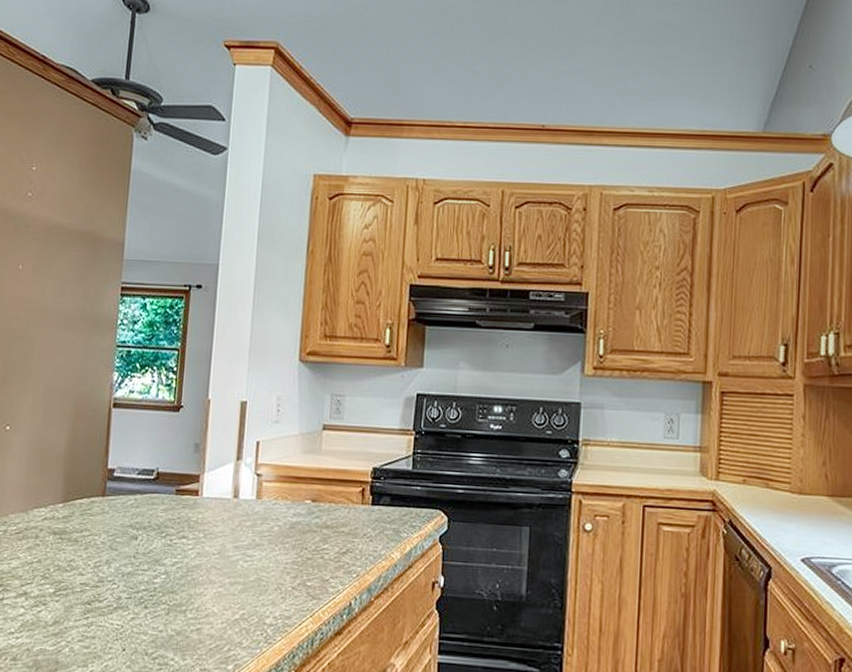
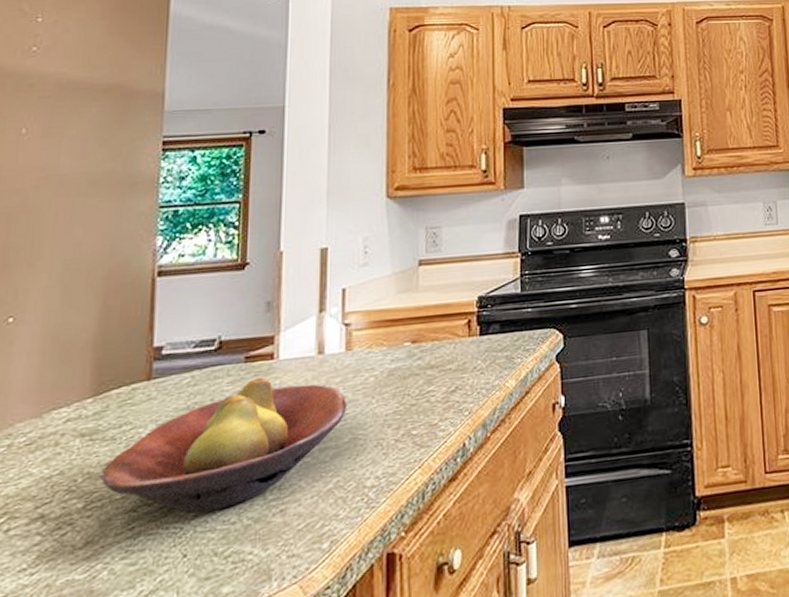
fruit bowl: none [67,509,254,617] -> present [101,377,346,513]

